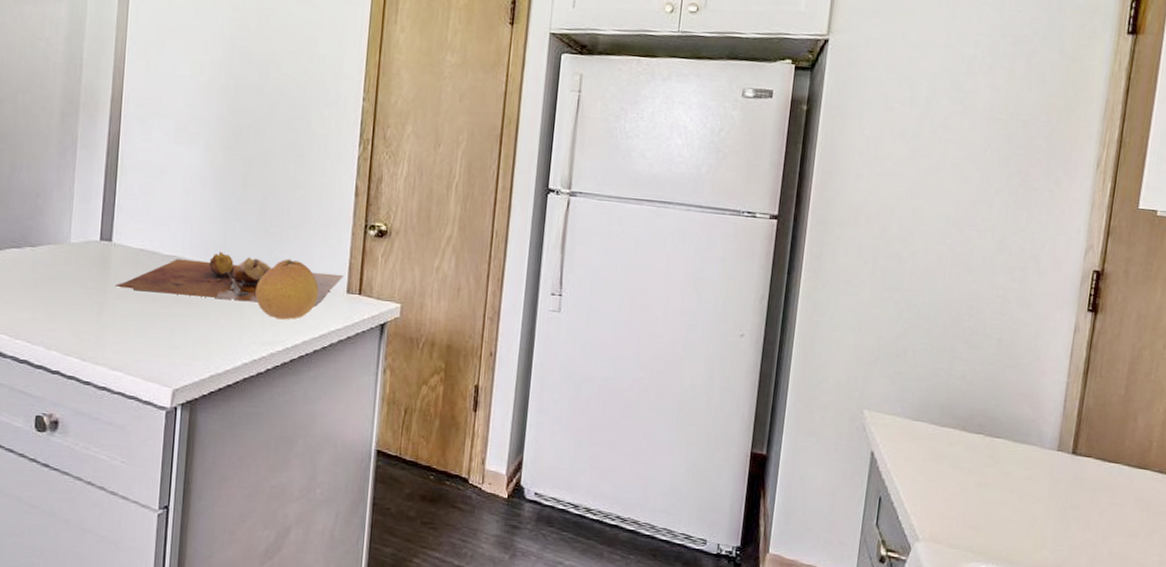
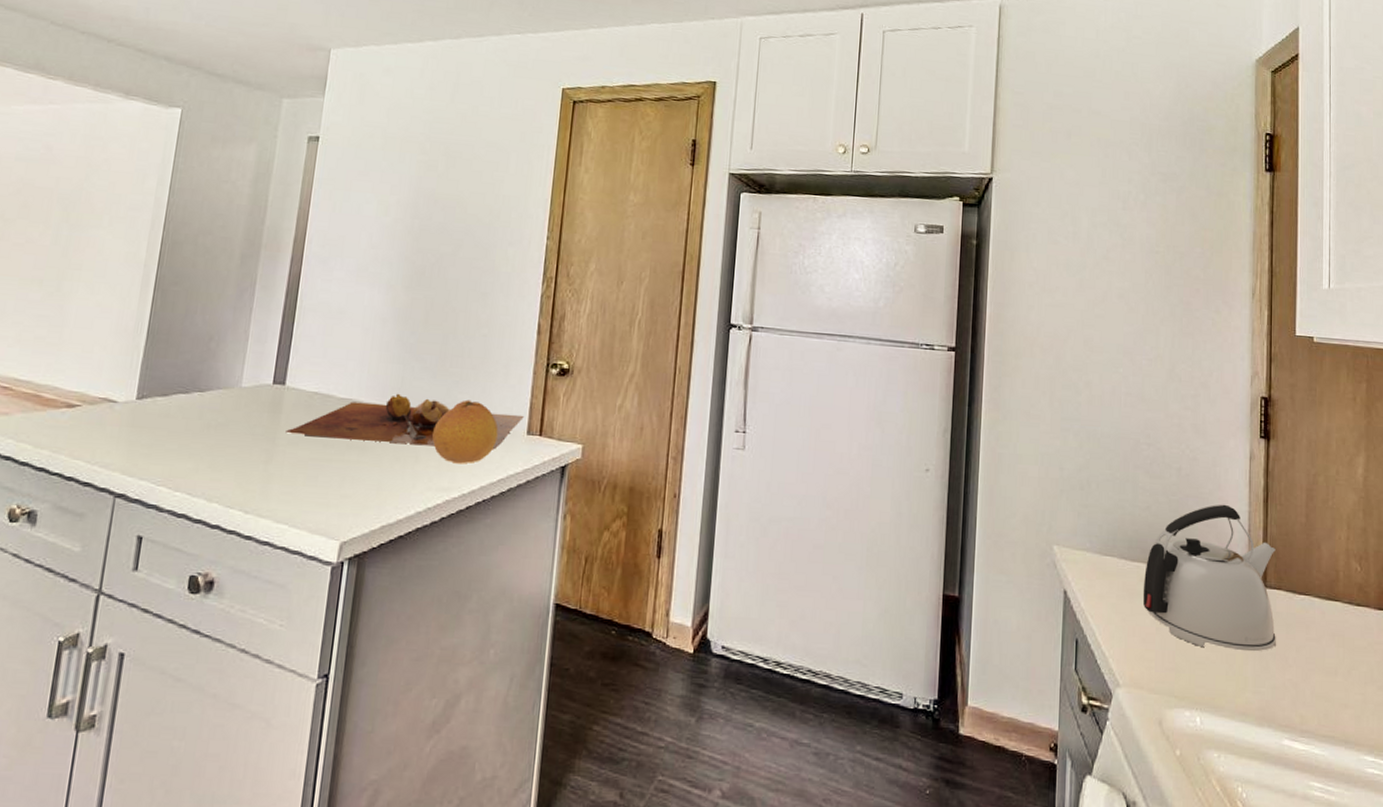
kettle: none [949,374,1090,514] -> present [1142,504,1276,652]

